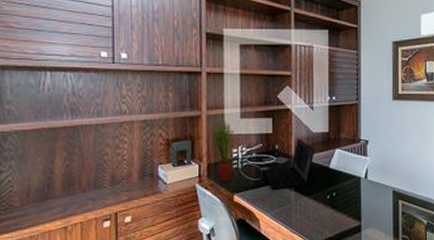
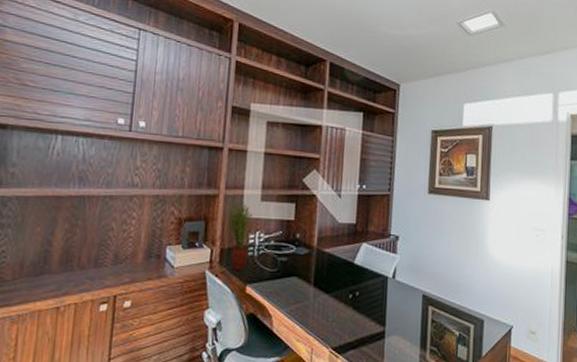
laptop: present [263,138,315,190] -> none [280,228,339,284]

